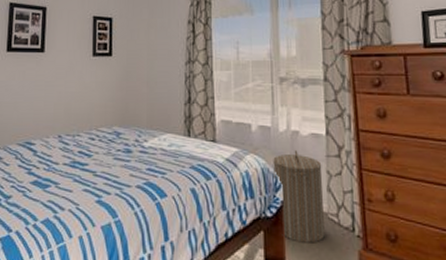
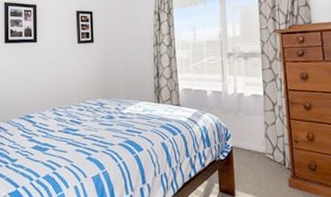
laundry hamper: present [273,149,325,243] -> none [224,107,264,177]

